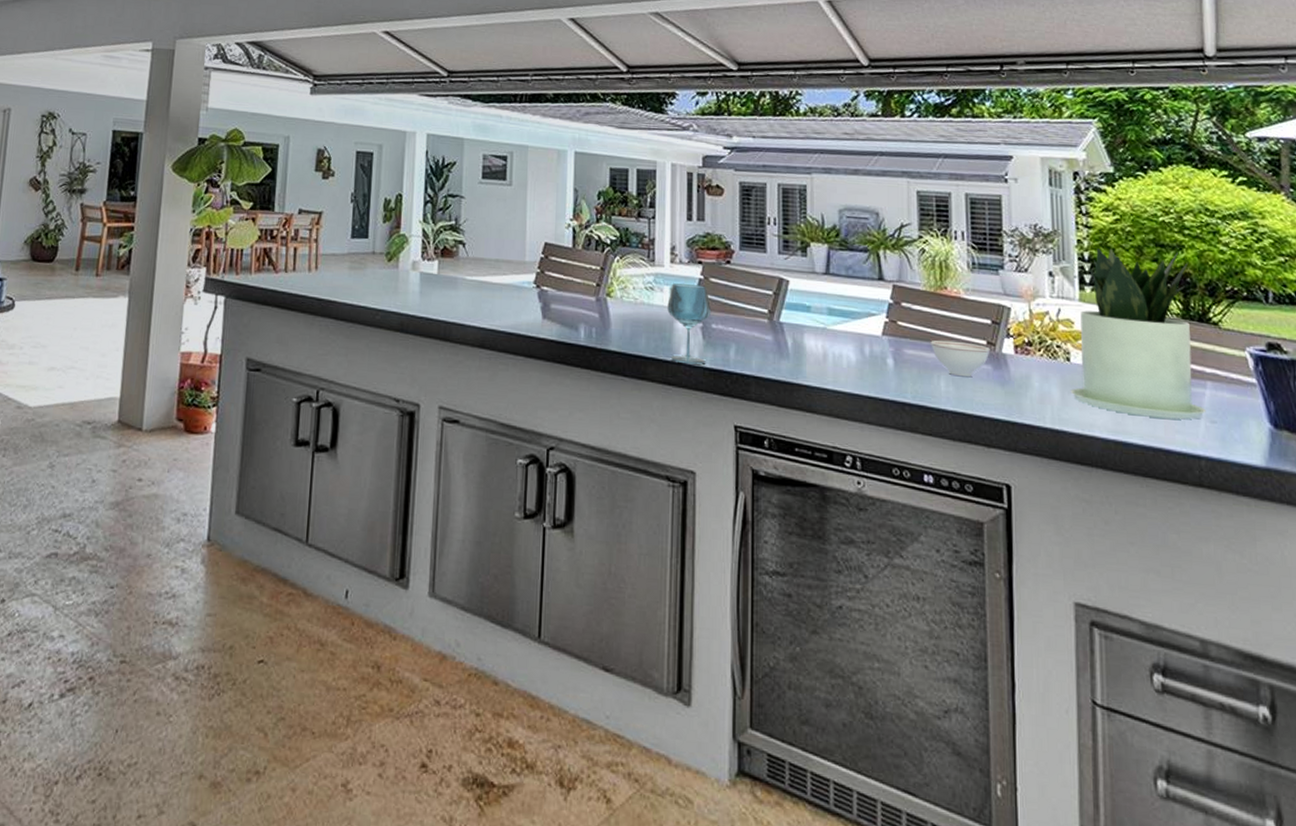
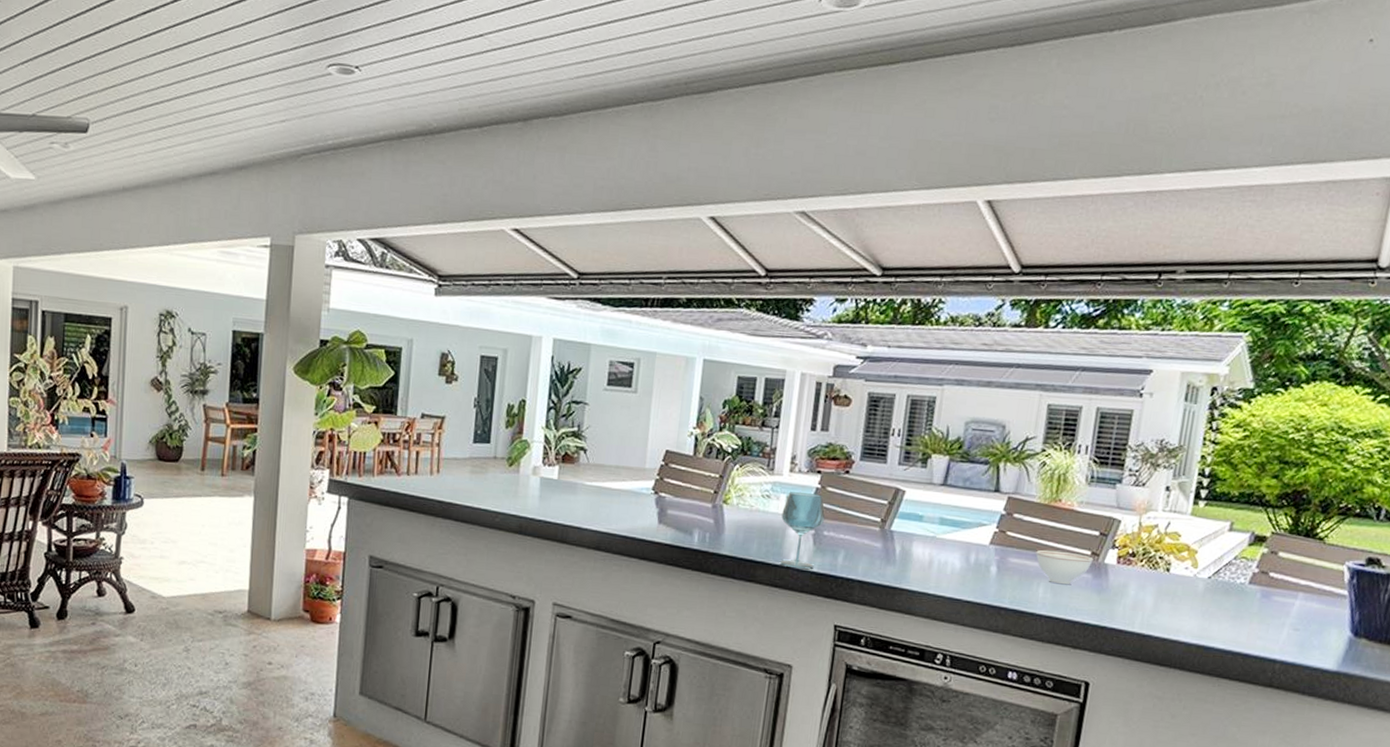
planter: present [1070,248,1206,420] -> none [1163,464,1309,627]

